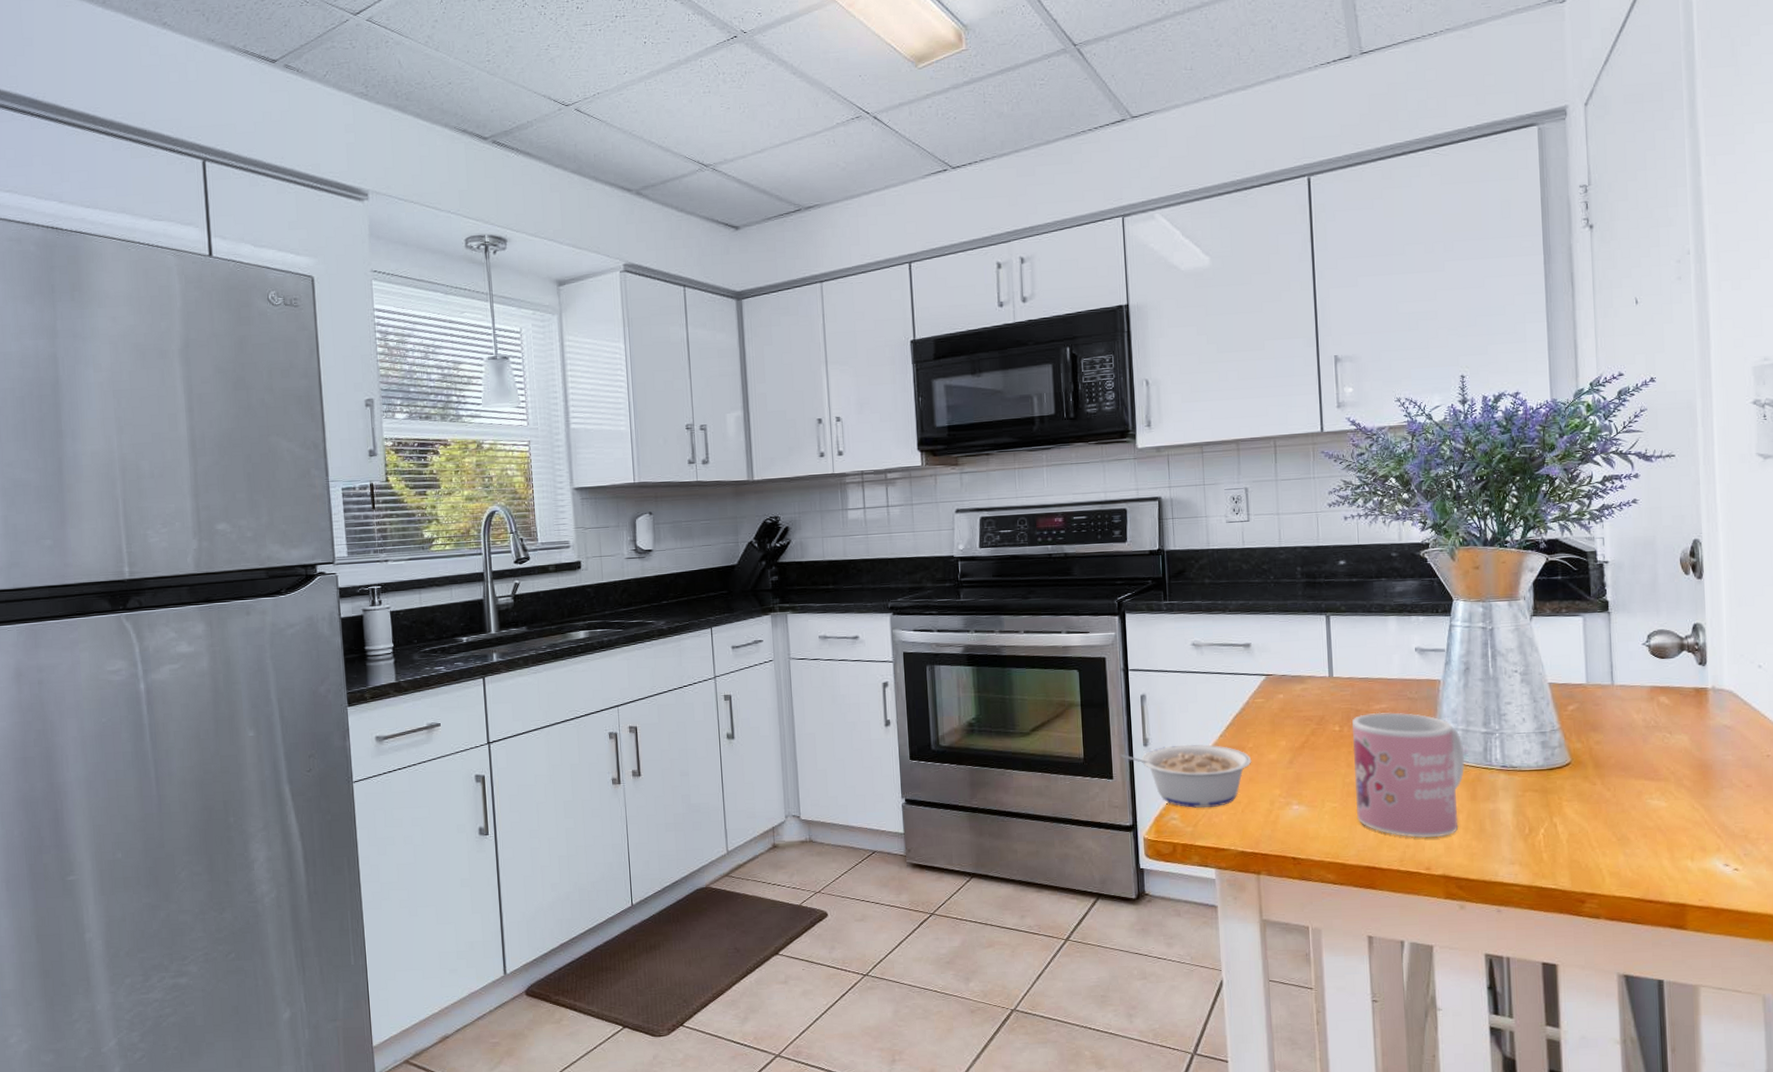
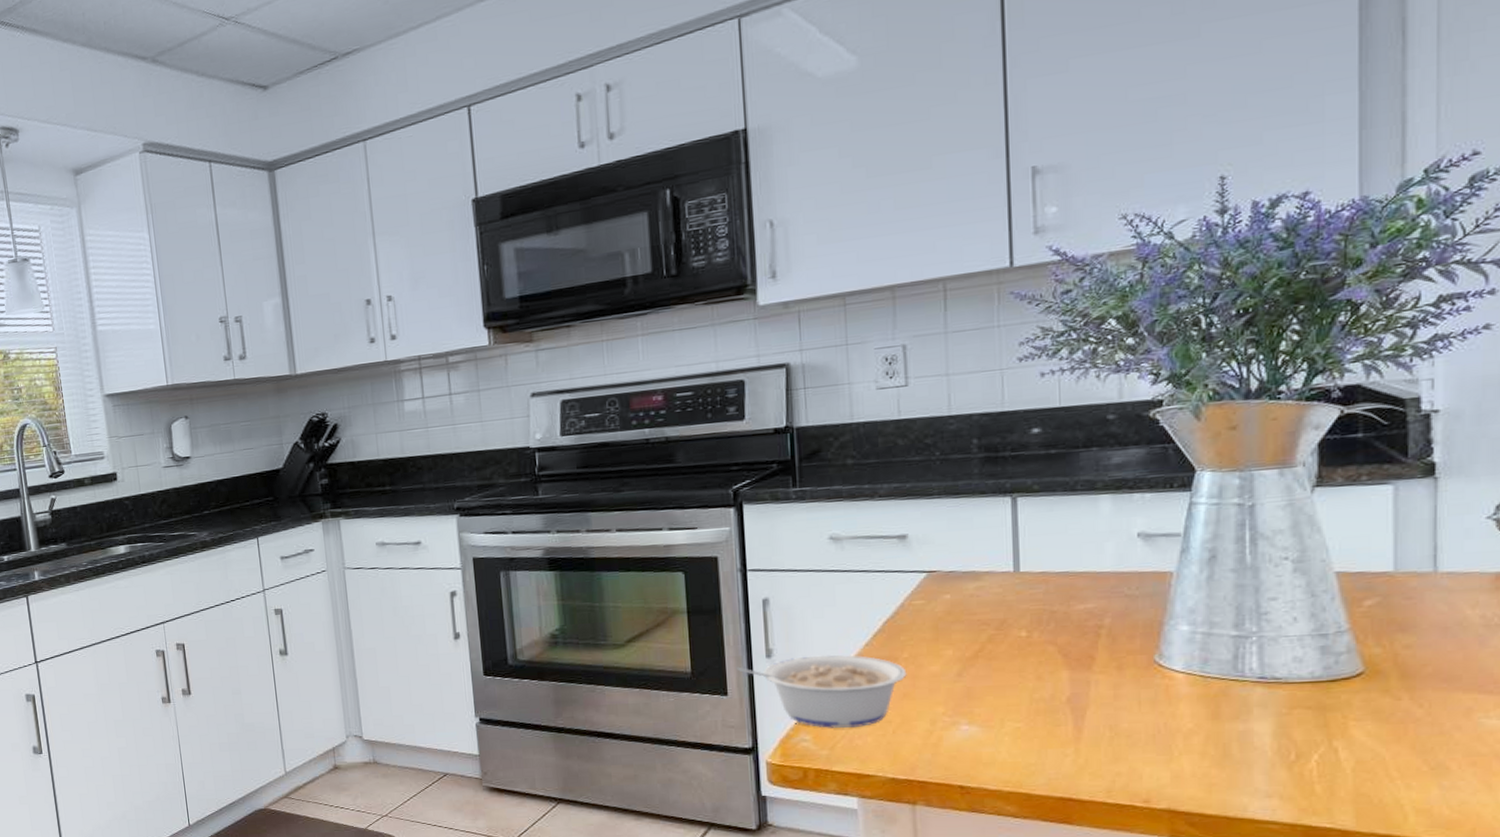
mug: present [1352,712,1465,838] -> none [1045,613,1205,764]

